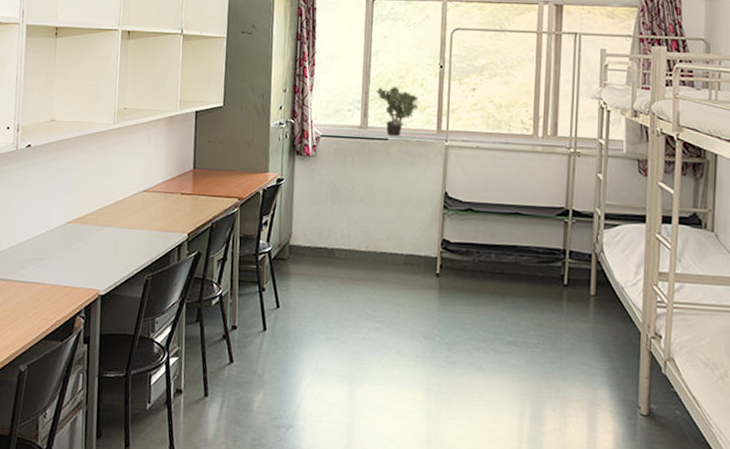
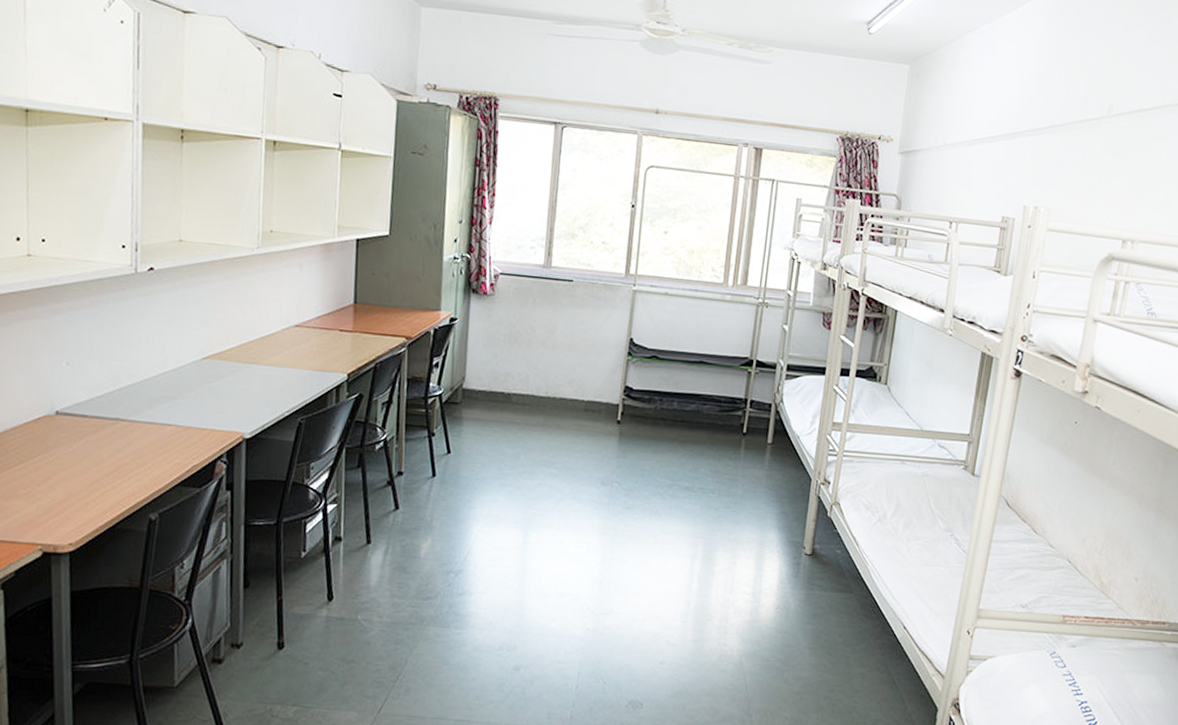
potted plant: present [376,86,419,137] -> none [561,224,608,279]

